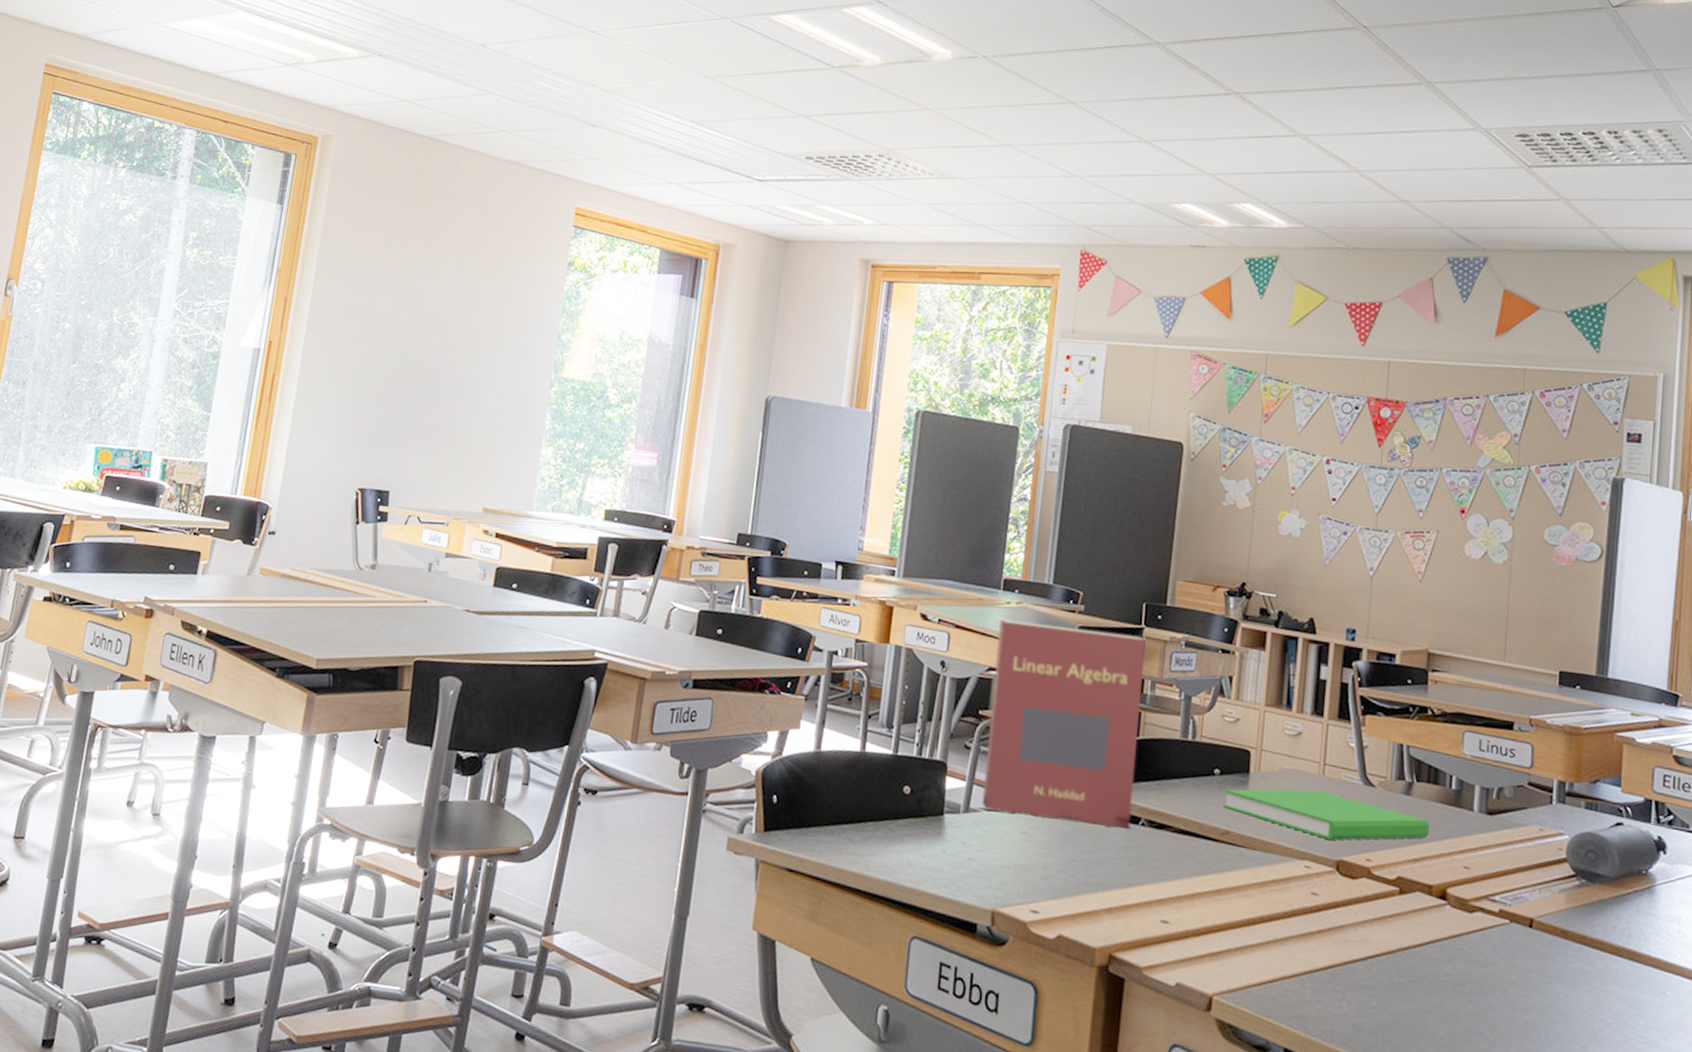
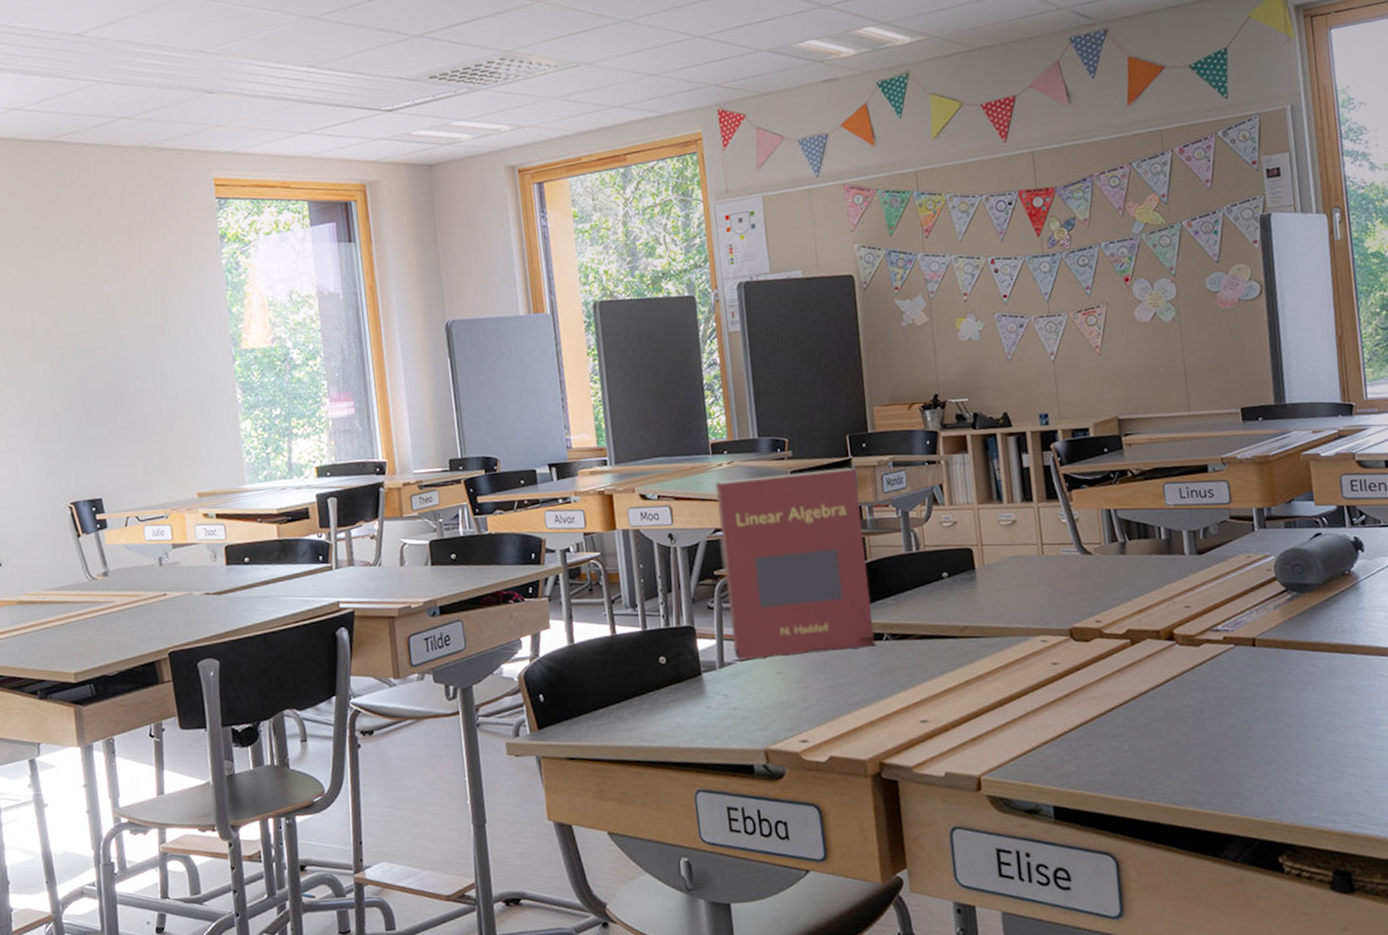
book: present [1222,789,1430,841] -> none [956,569,1148,612]

